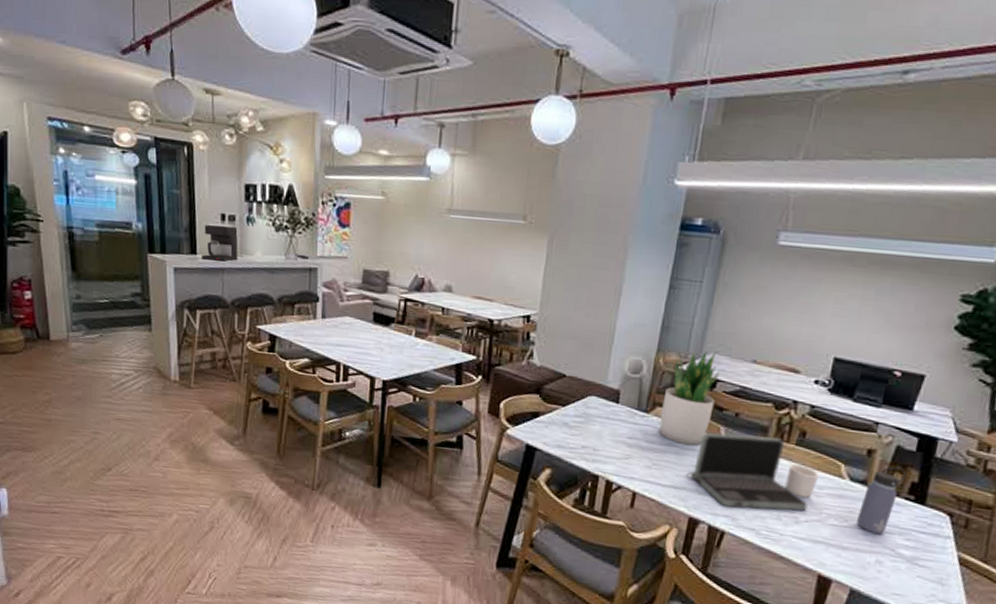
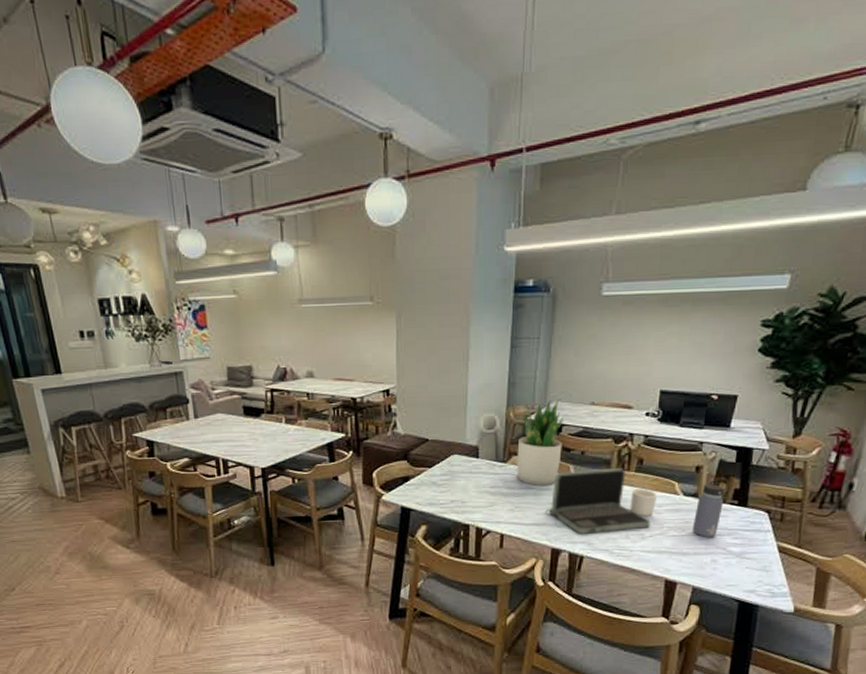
coffee maker: present [201,224,239,262] -> none [64,341,104,378]

